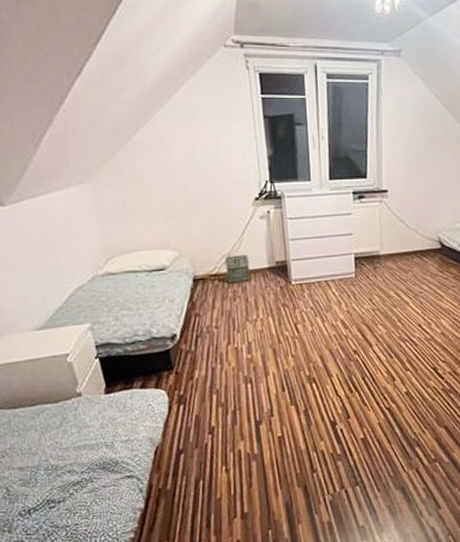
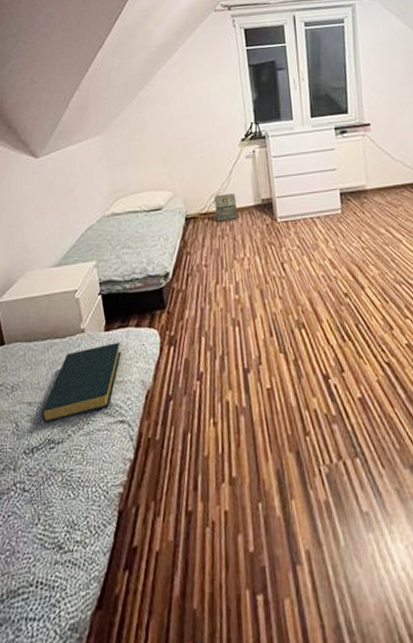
hardback book: none [36,404,126,486] -> present [41,342,121,423]

